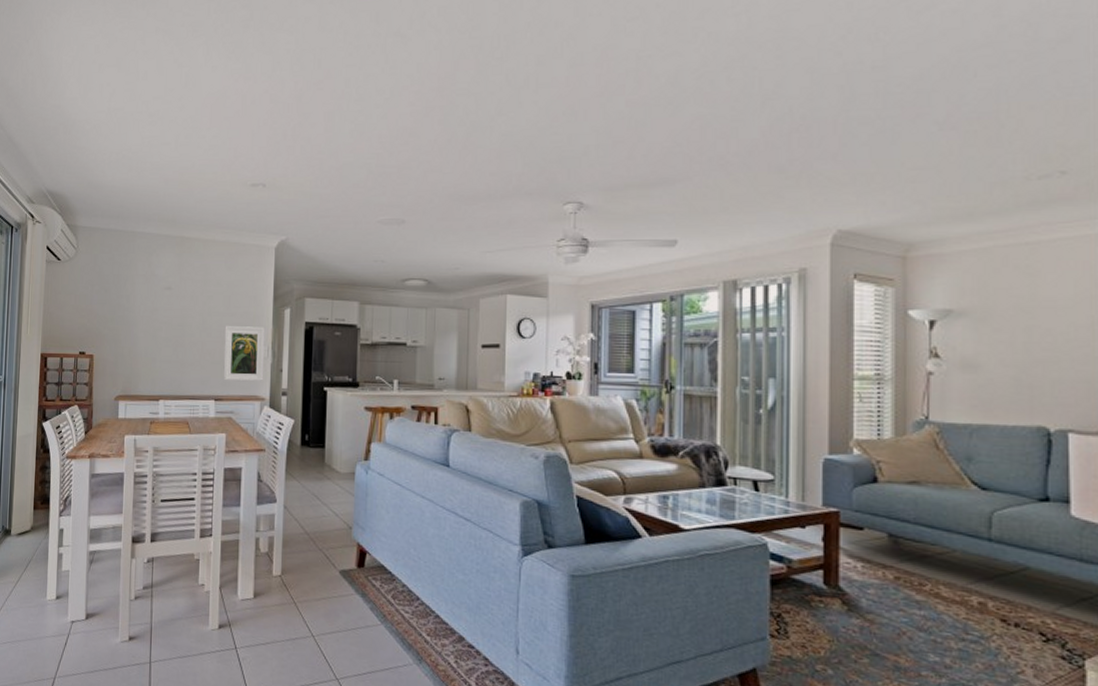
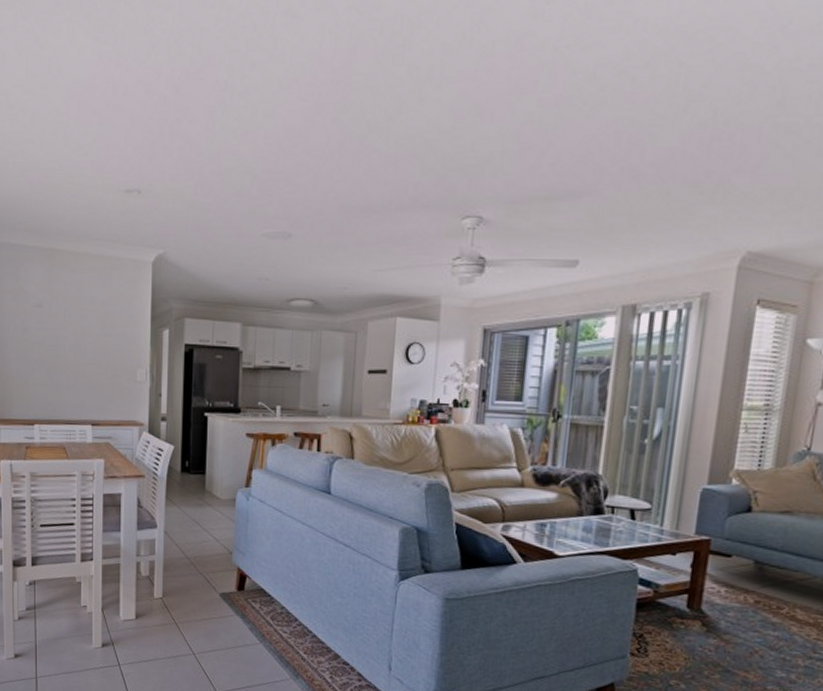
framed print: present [223,326,264,382] -> none [100,347,142,406]

